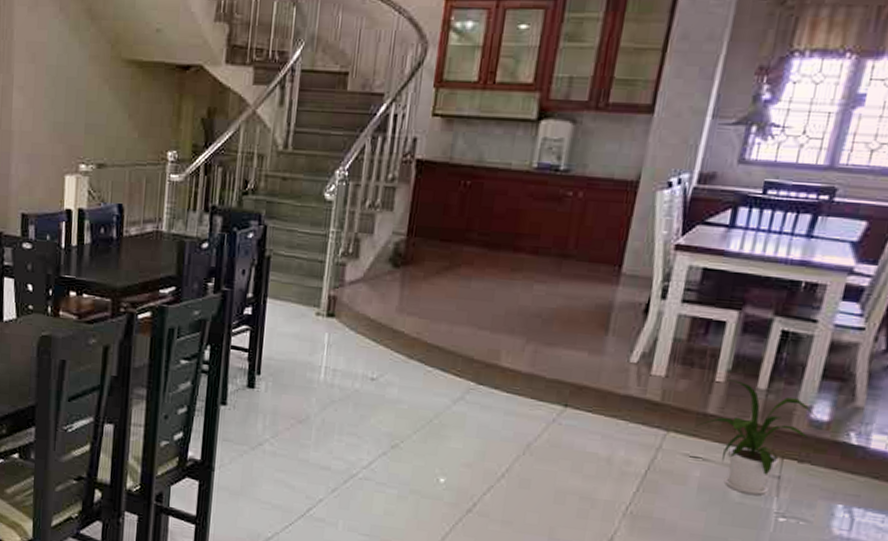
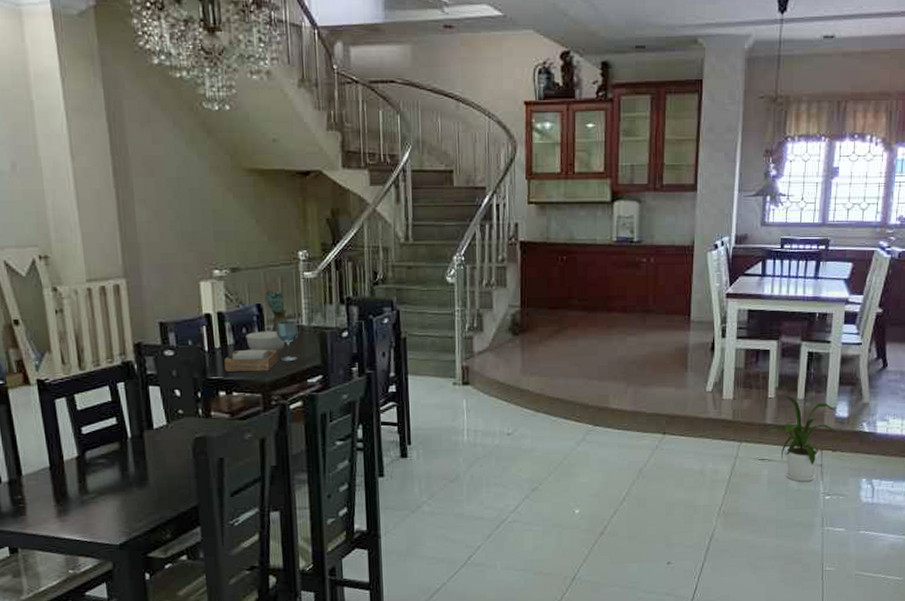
napkin holder: none [79,250,133,276] -> present [225,349,279,373]
bowl: none [103,232,142,257] -> present [245,330,286,352]
vase: none [127,188,149,250] -> present [264,288,288,344]
wine glass: none [133,224,158,269] -> present [276,321,299,362]

